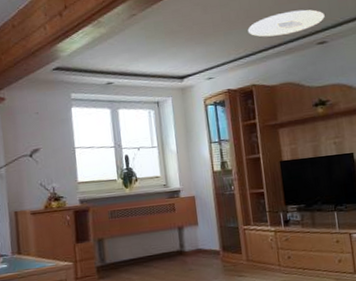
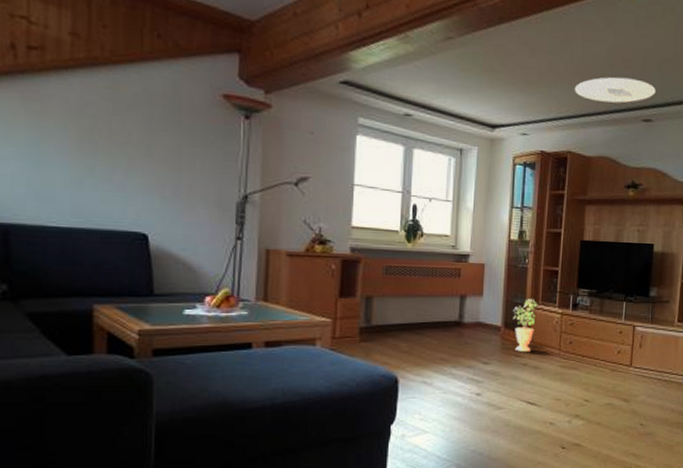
potted plant: none [228,220,253,272] -> present [513,297,537,352]

